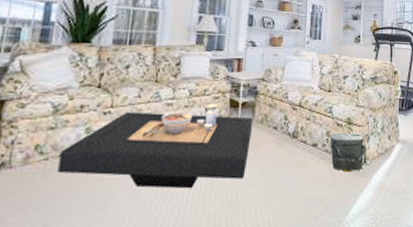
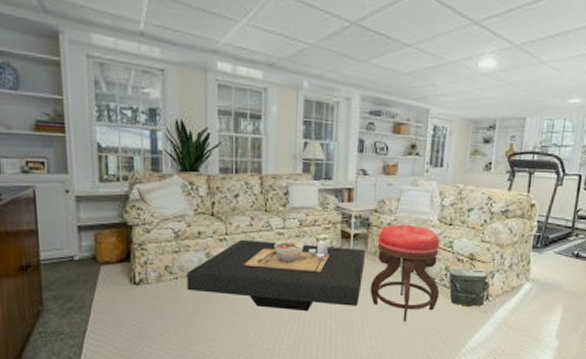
stool: none [256,91,322,193] -> present [370,224,440,322]

